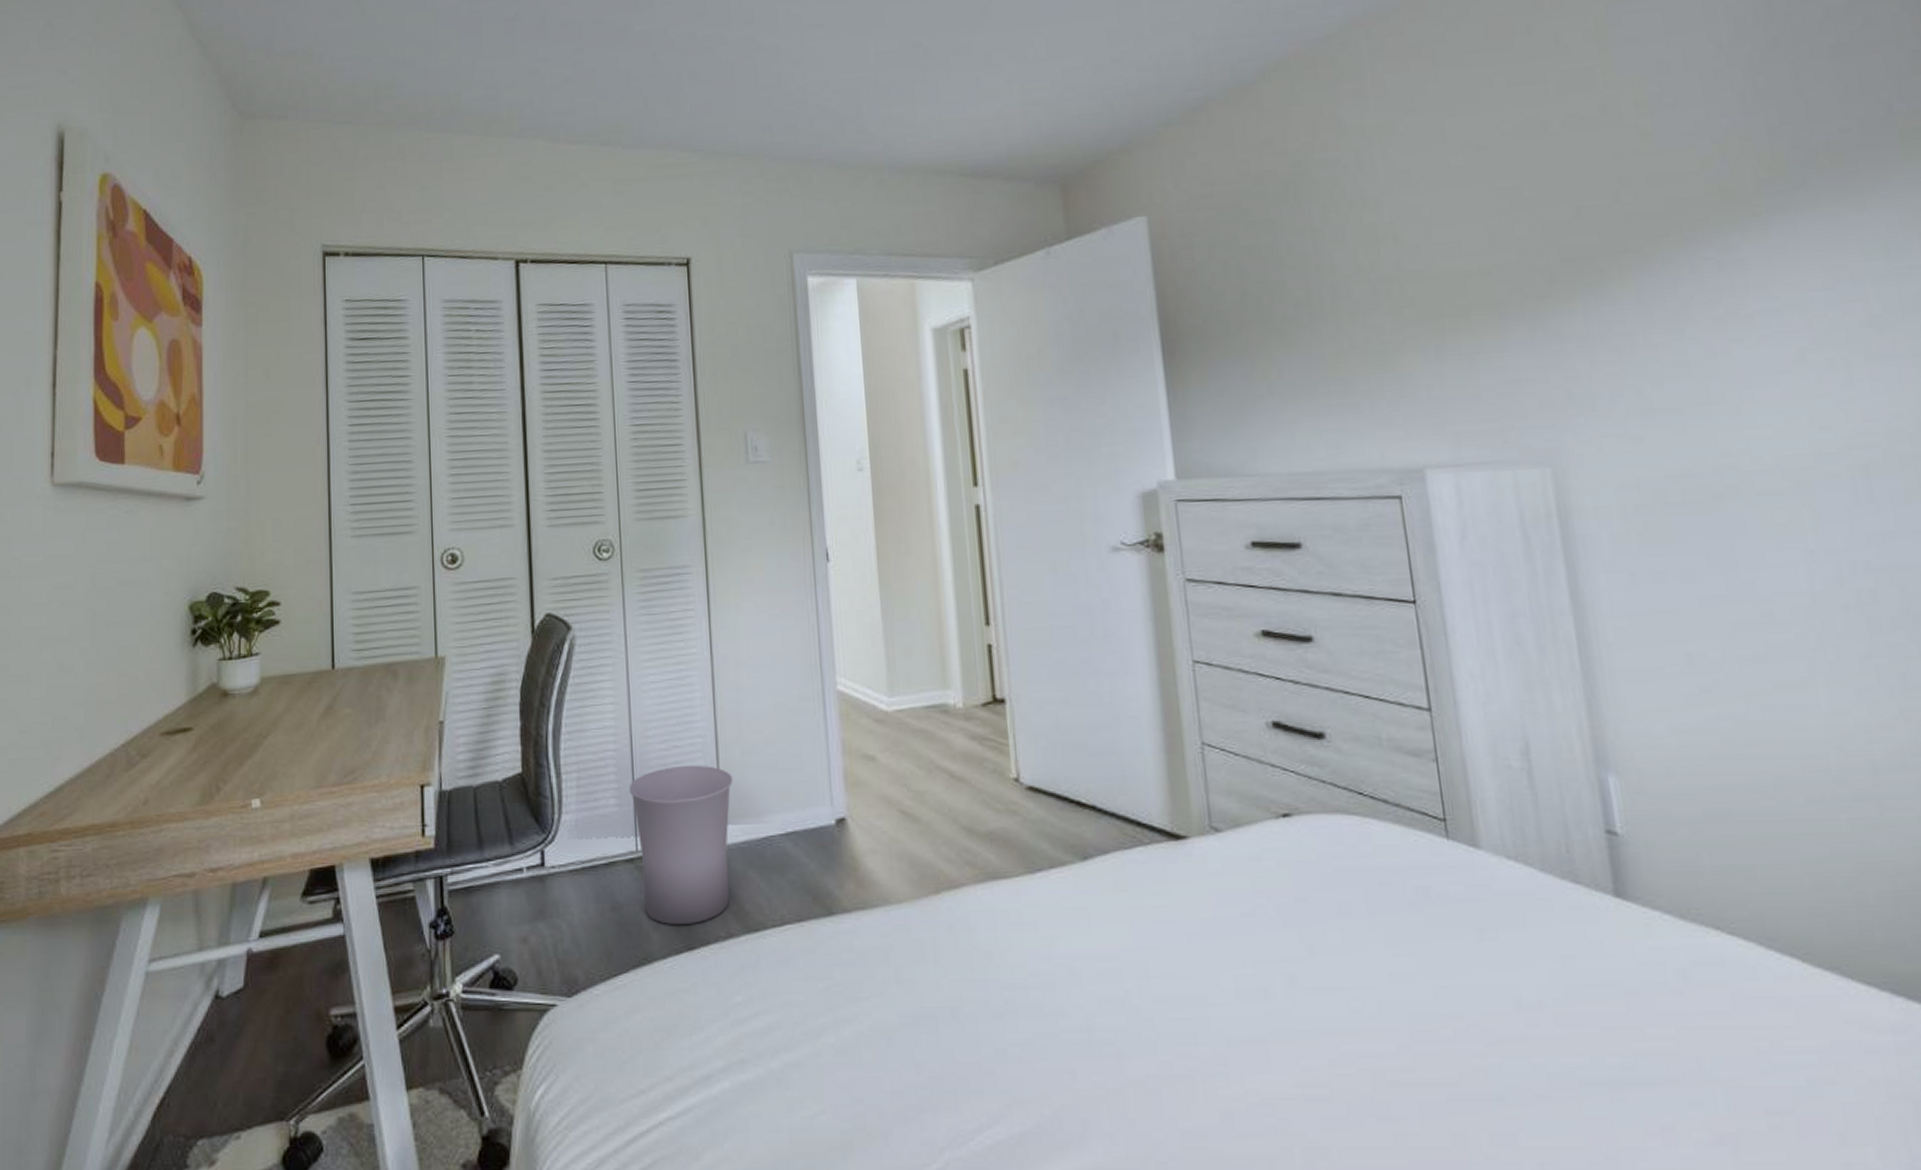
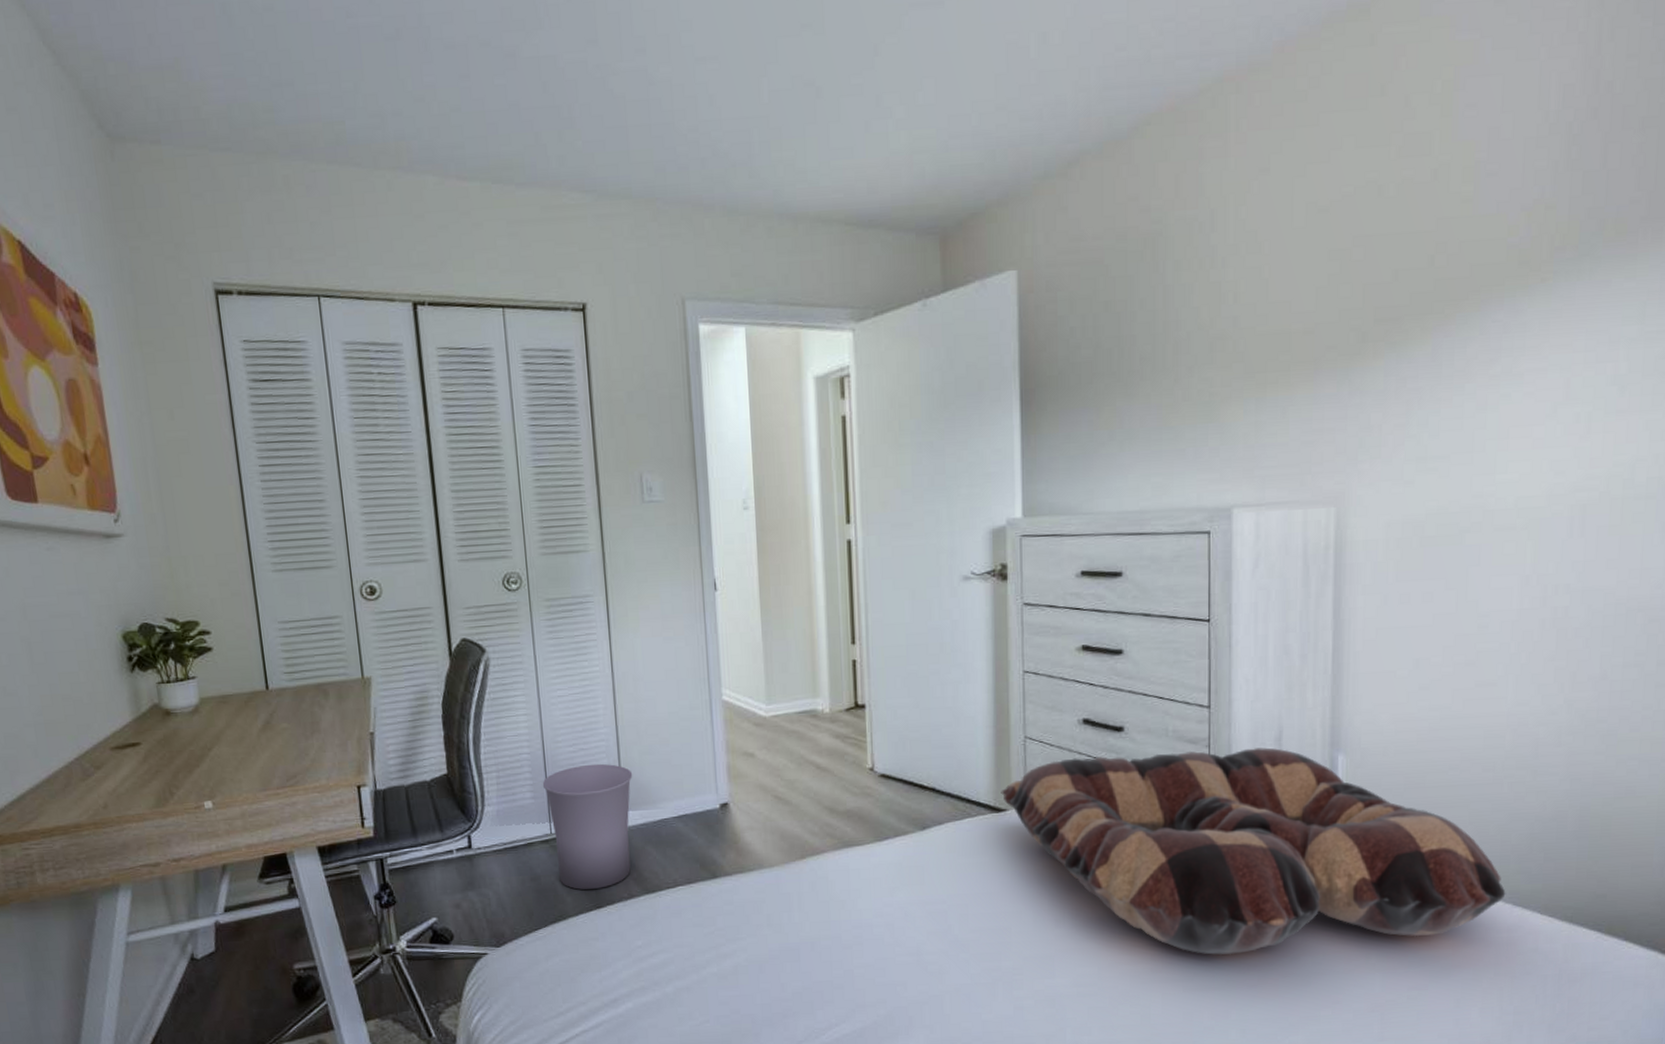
seat cushion: none [1178,763,1878,1050] -> present [1001,747,1506,955]

